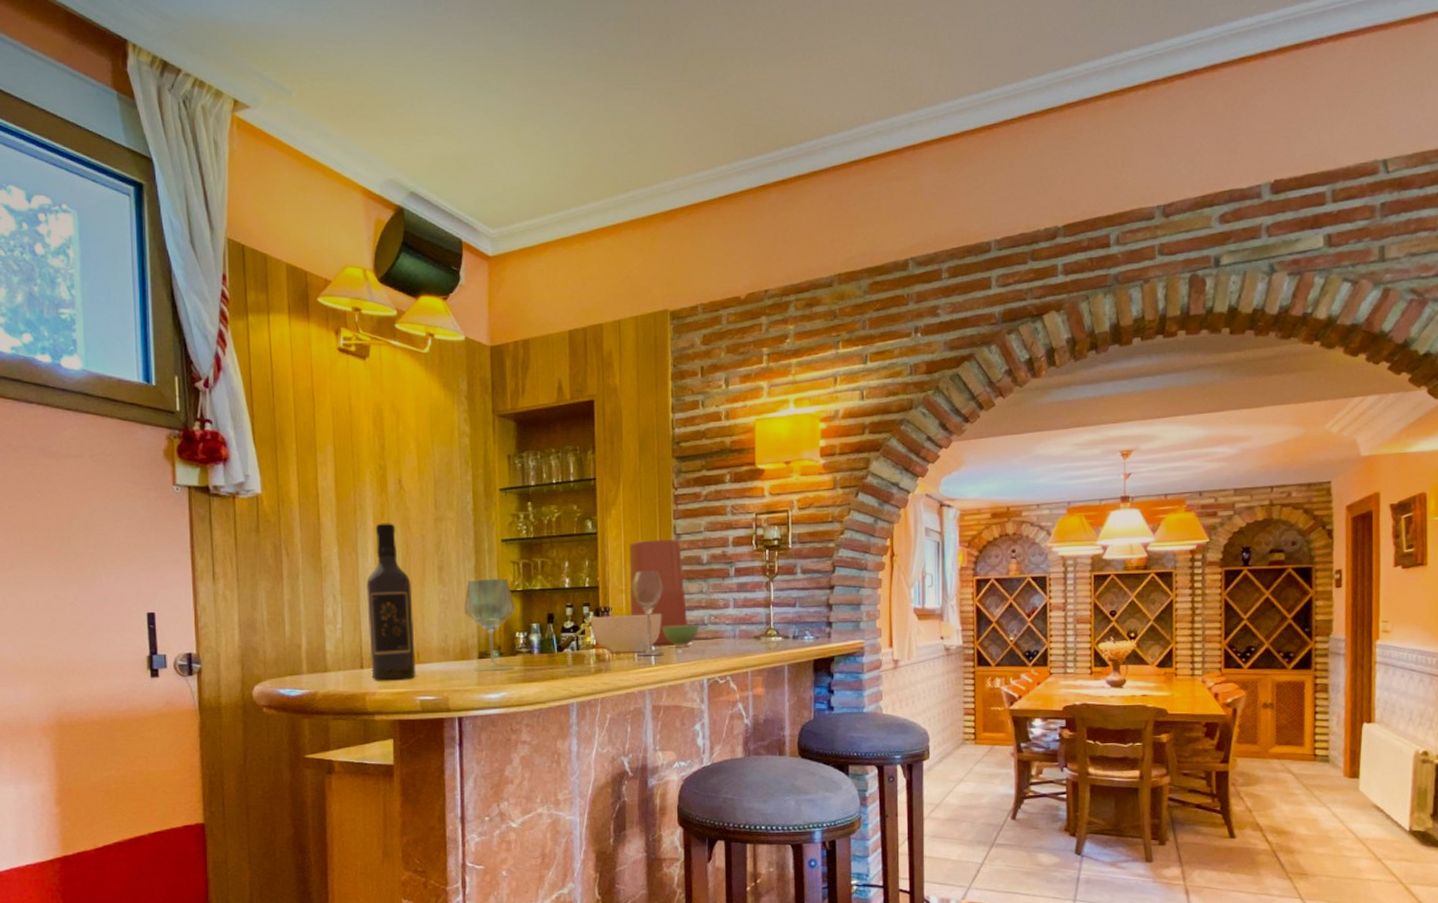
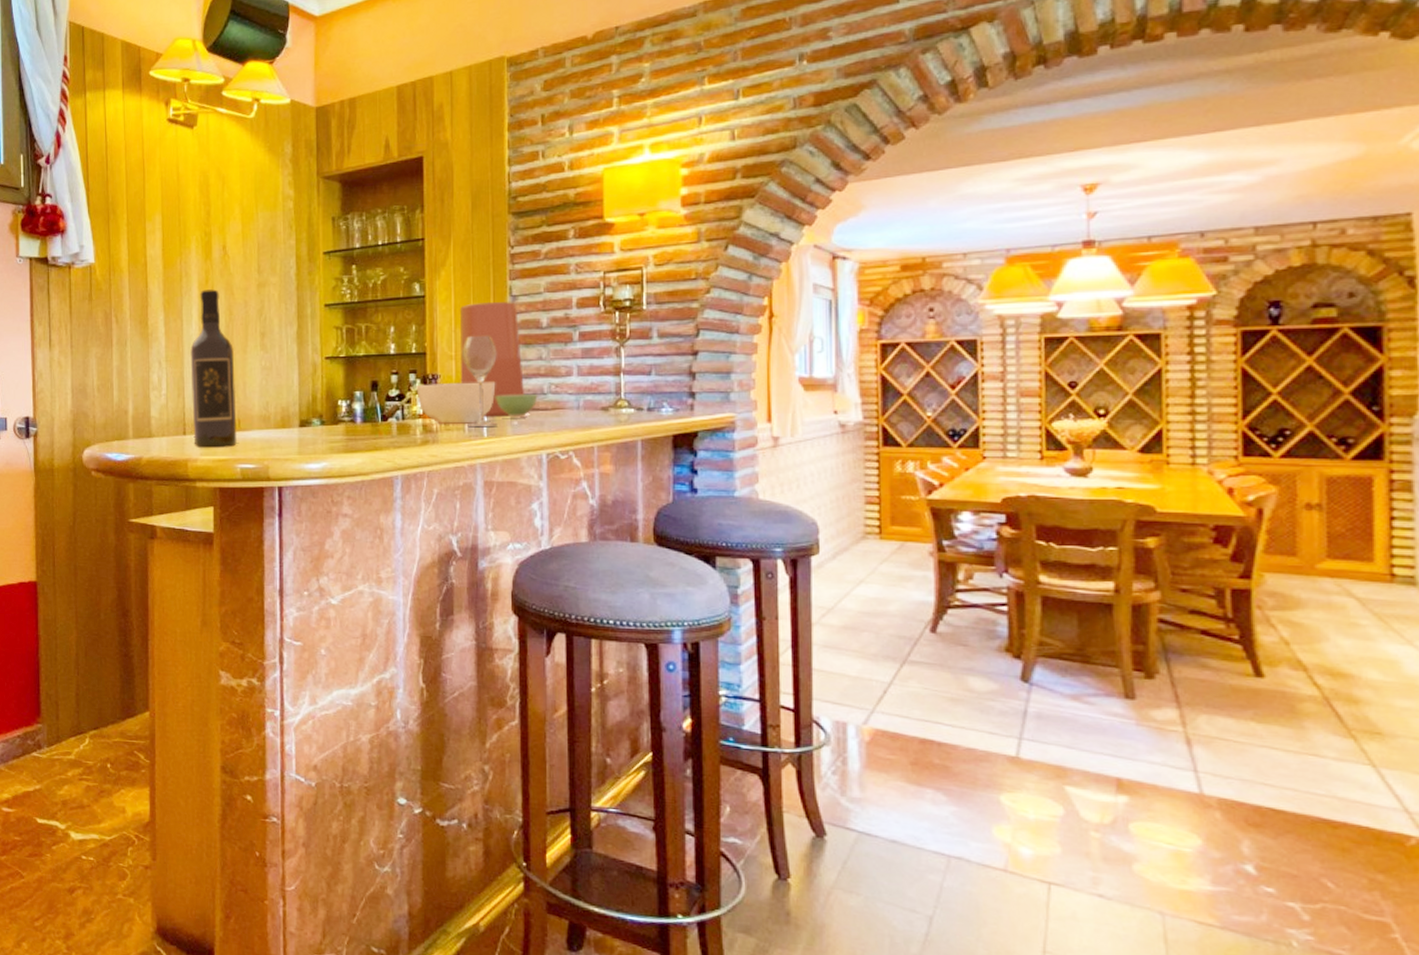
wine glass: present [464,579,516,671] -> none [285,345,338,440]

